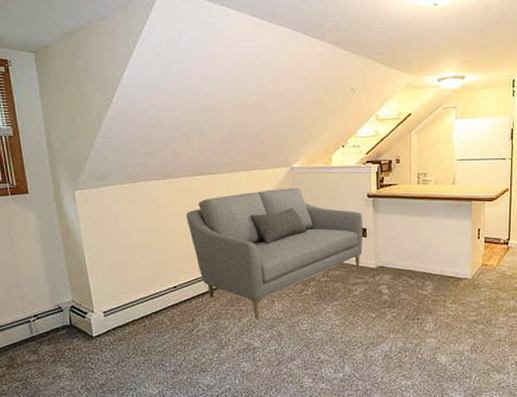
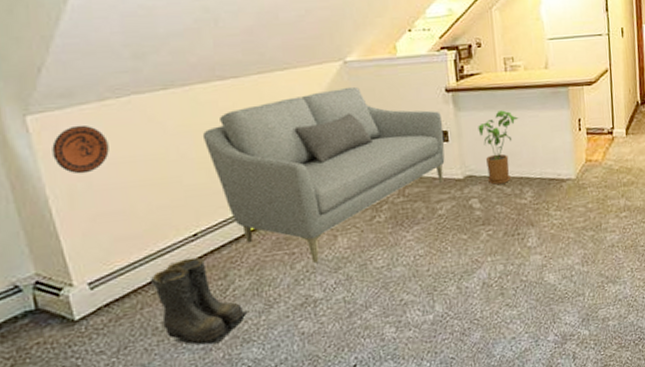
decorative plate: none [89,200,124,235] -> present [52,125,109,175]
boots: none [143,303,206,368] -> present [151,257,248,345]
house plant: none [391,216,426,276] -> present [478,110,519,185]

